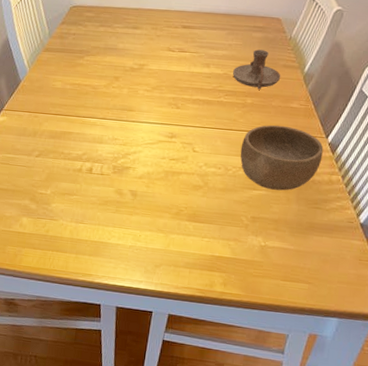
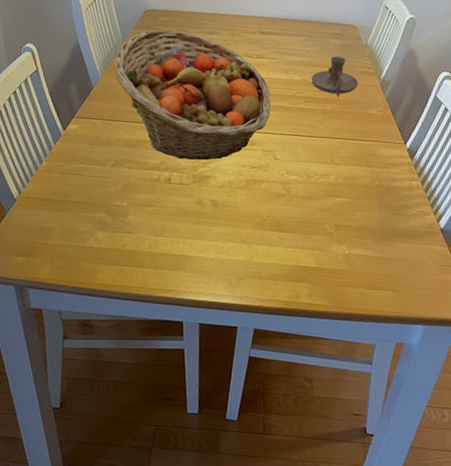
fruit basket: none [41,25,191,152] -> present [114,29,271,160]
bowl: present [240,125,324,191] -> none [321,131,403,198]

